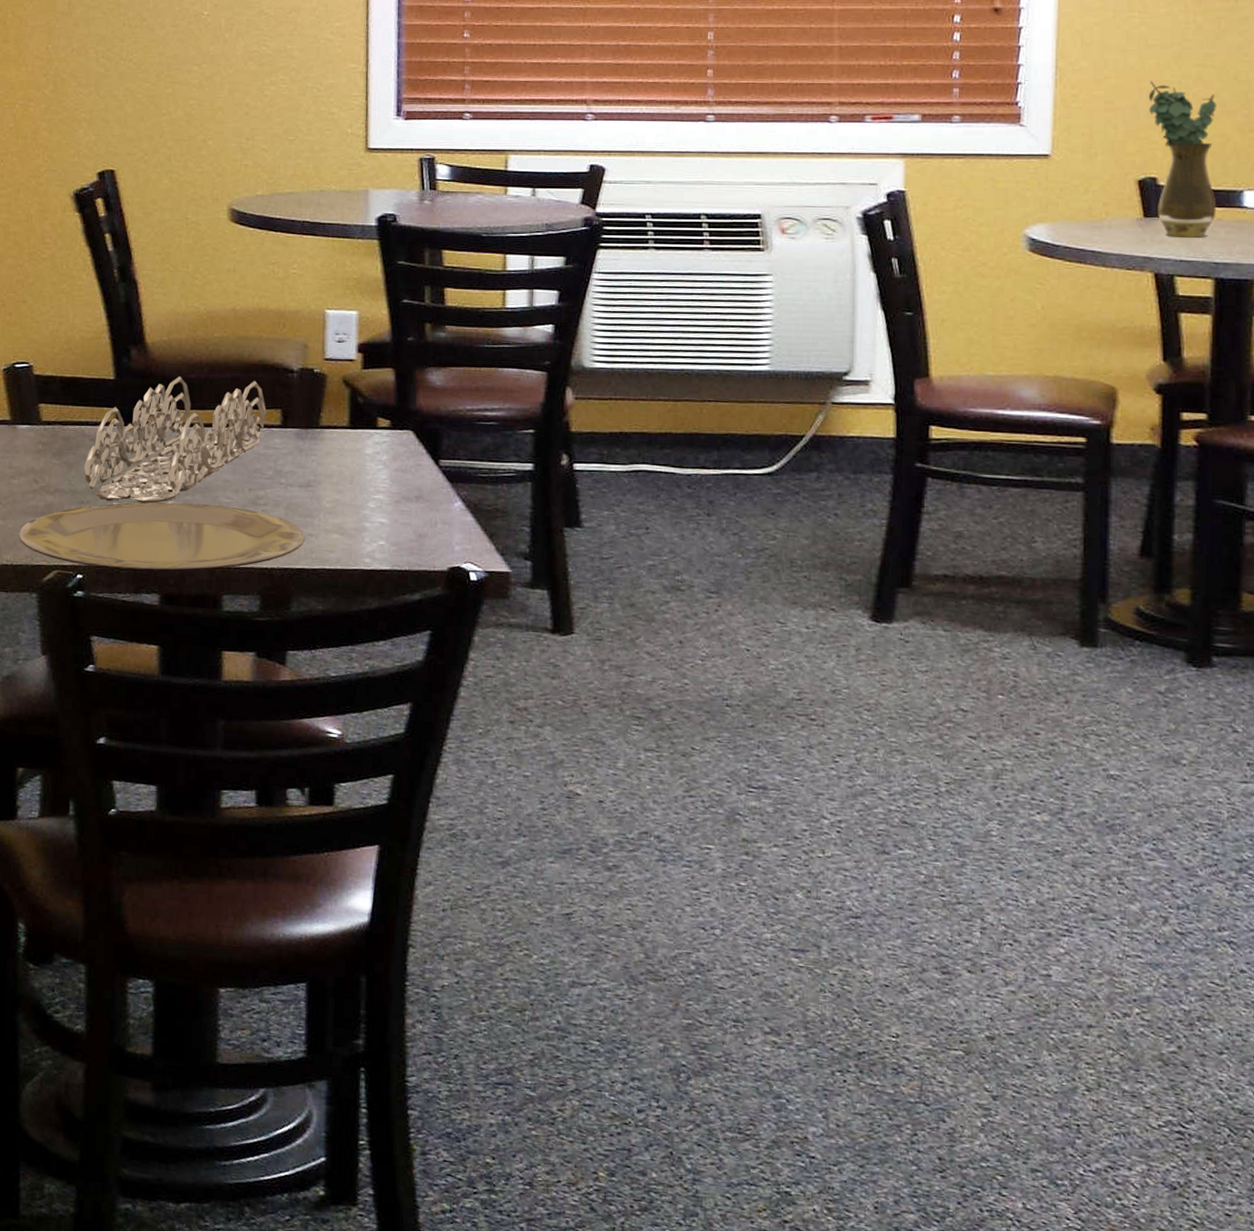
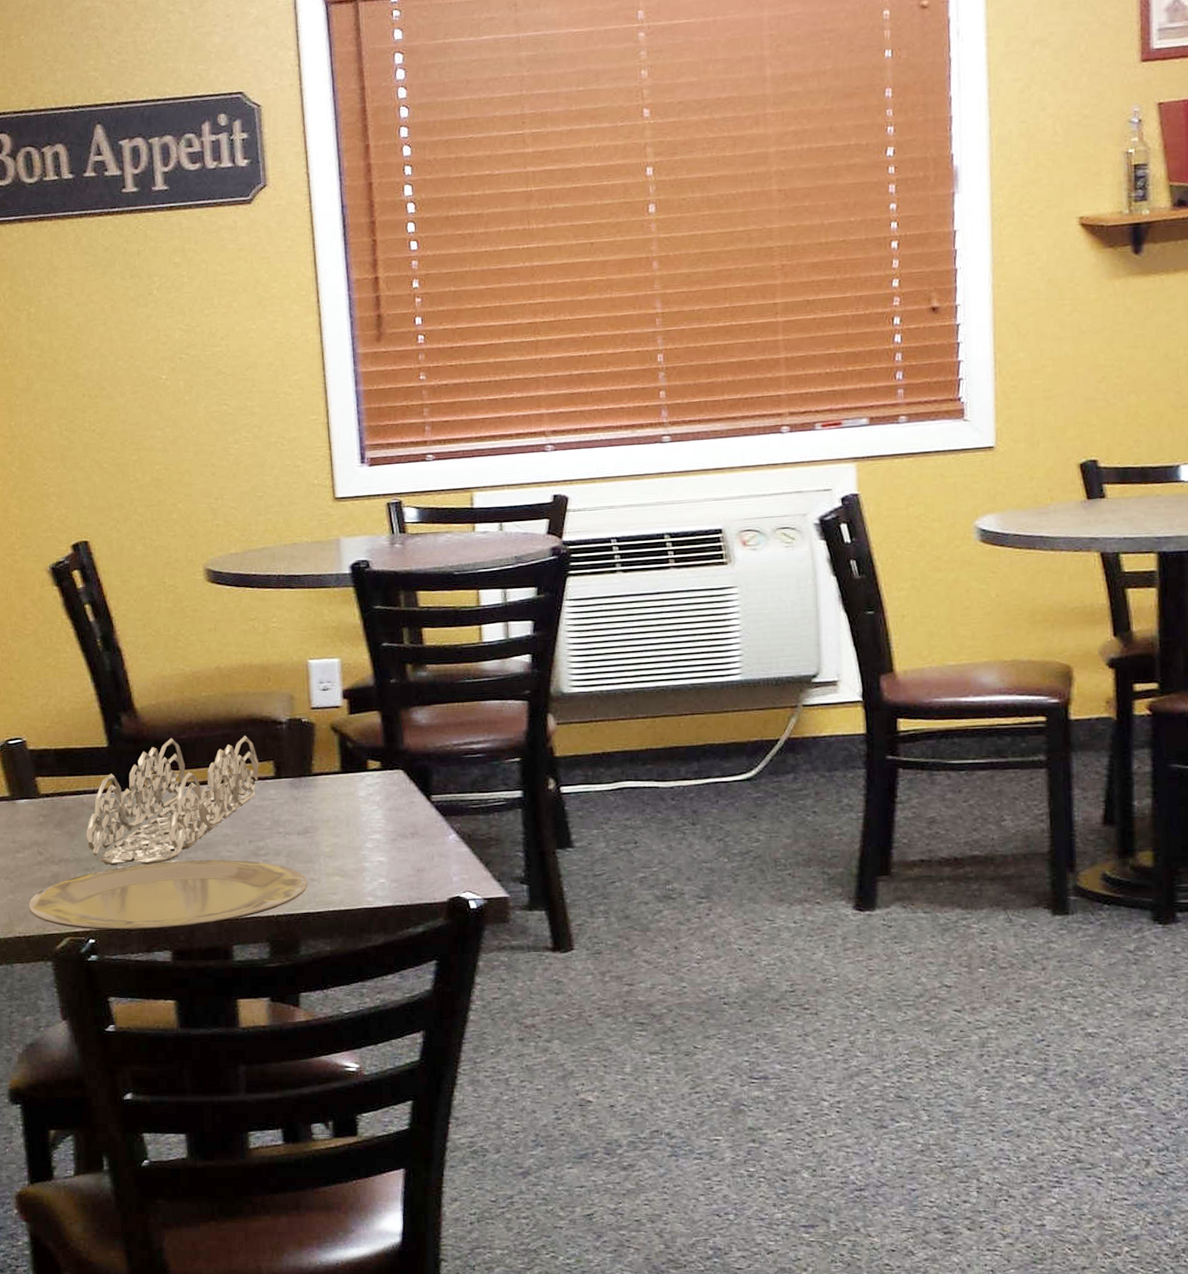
vase: present [1148,81,1217,238] -> none [1084,366,1156,516]

